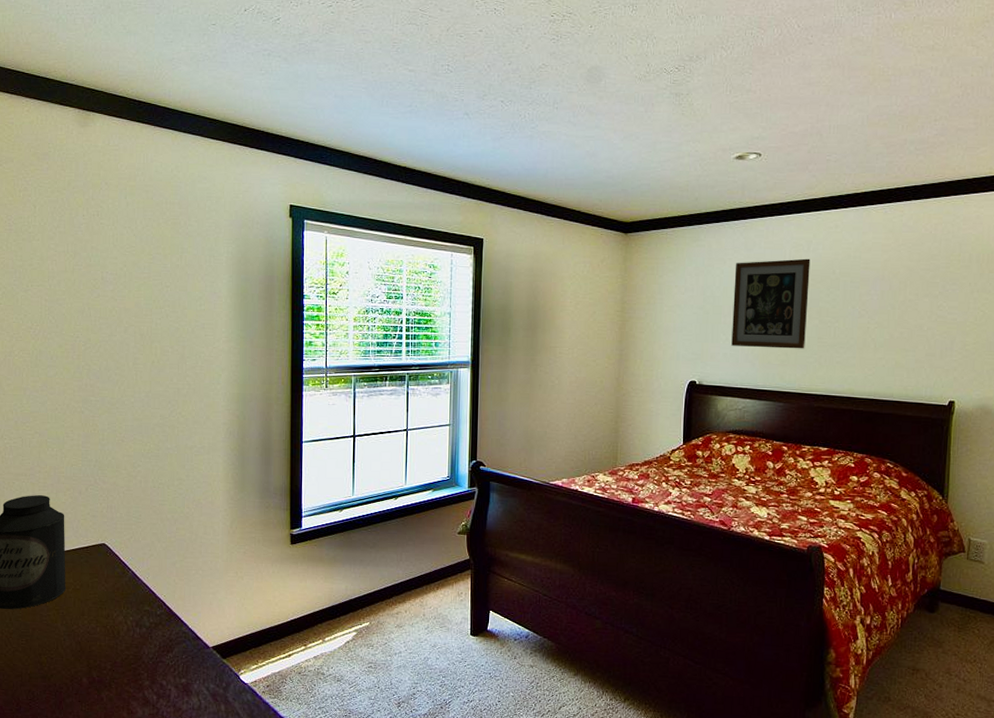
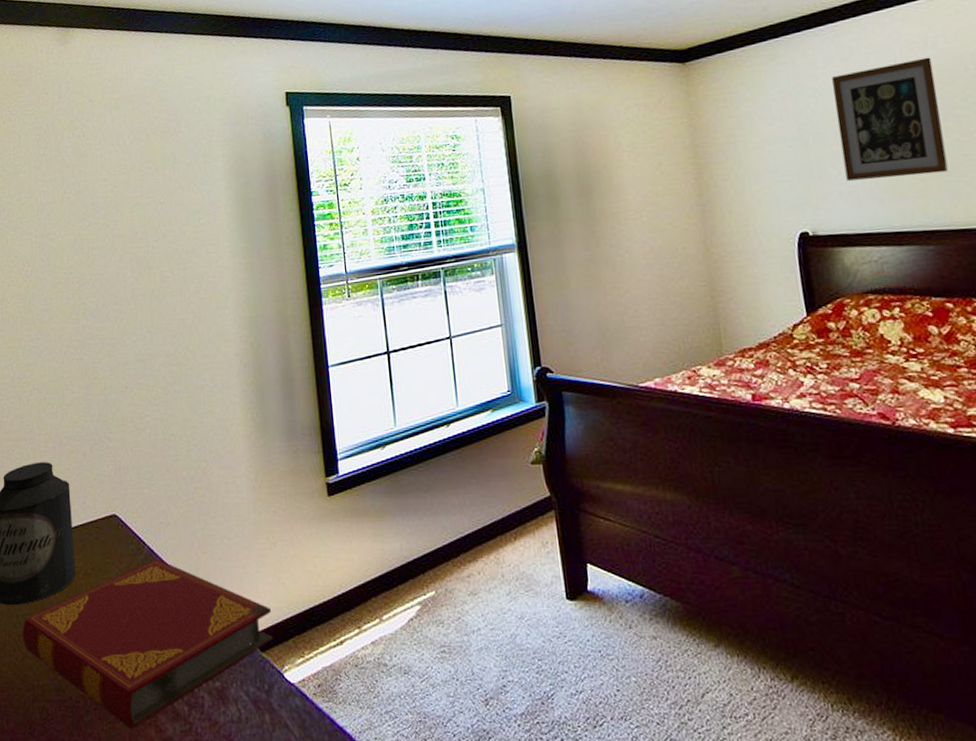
hardback book: none [14,582,235,710] -> present [22,559,274,729]

